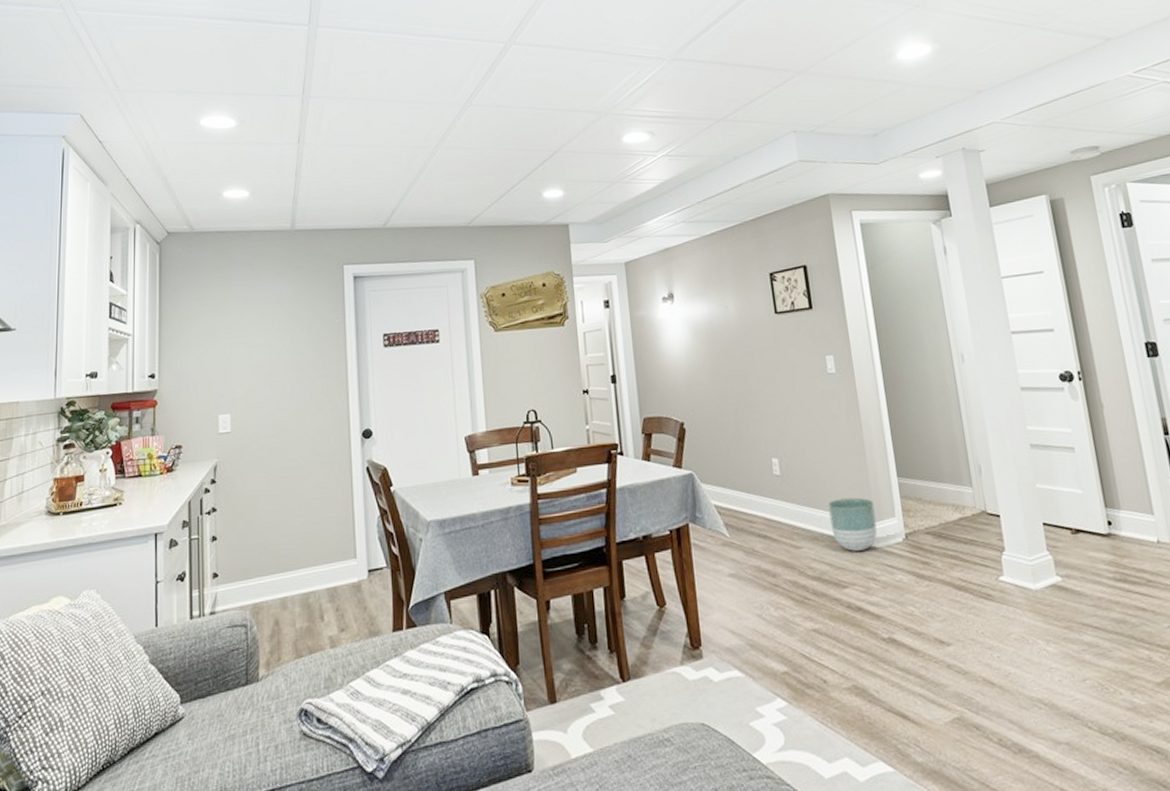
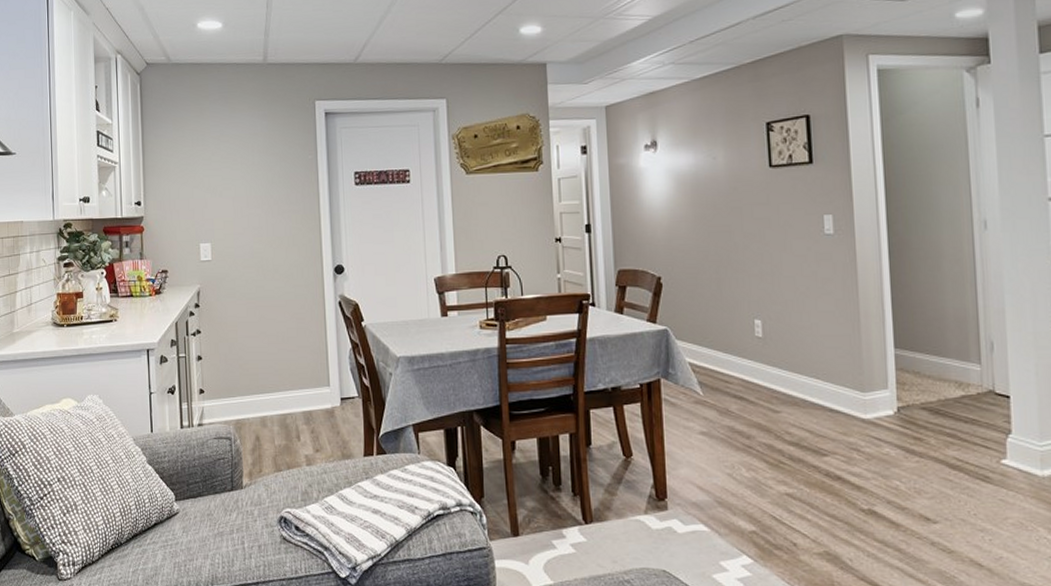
planter: present [828,497,878,551] -> none [813,366,866,420]

